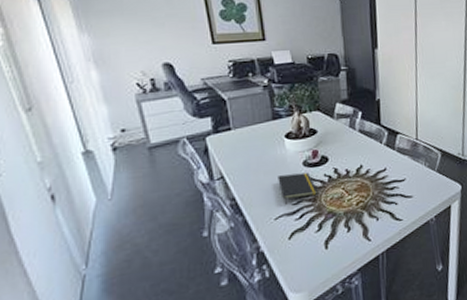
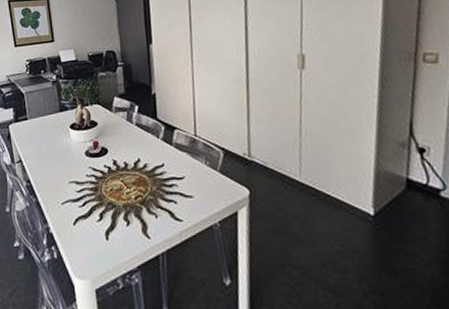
notepad: present [278,172,318,205] -> none [64,162,99,191]

